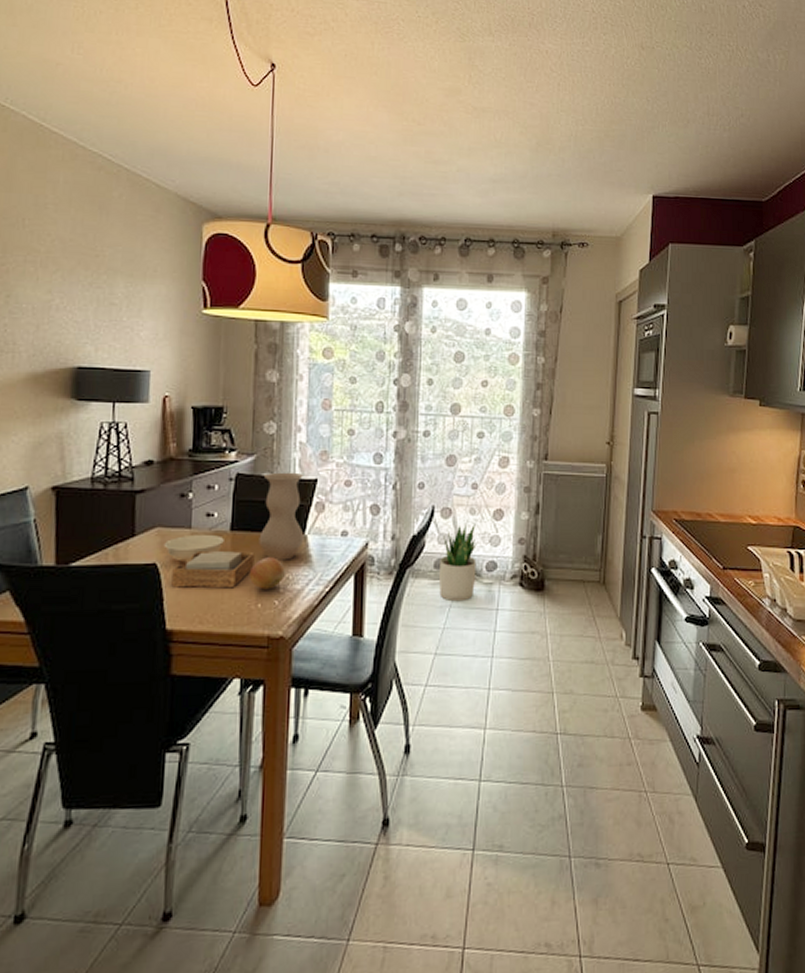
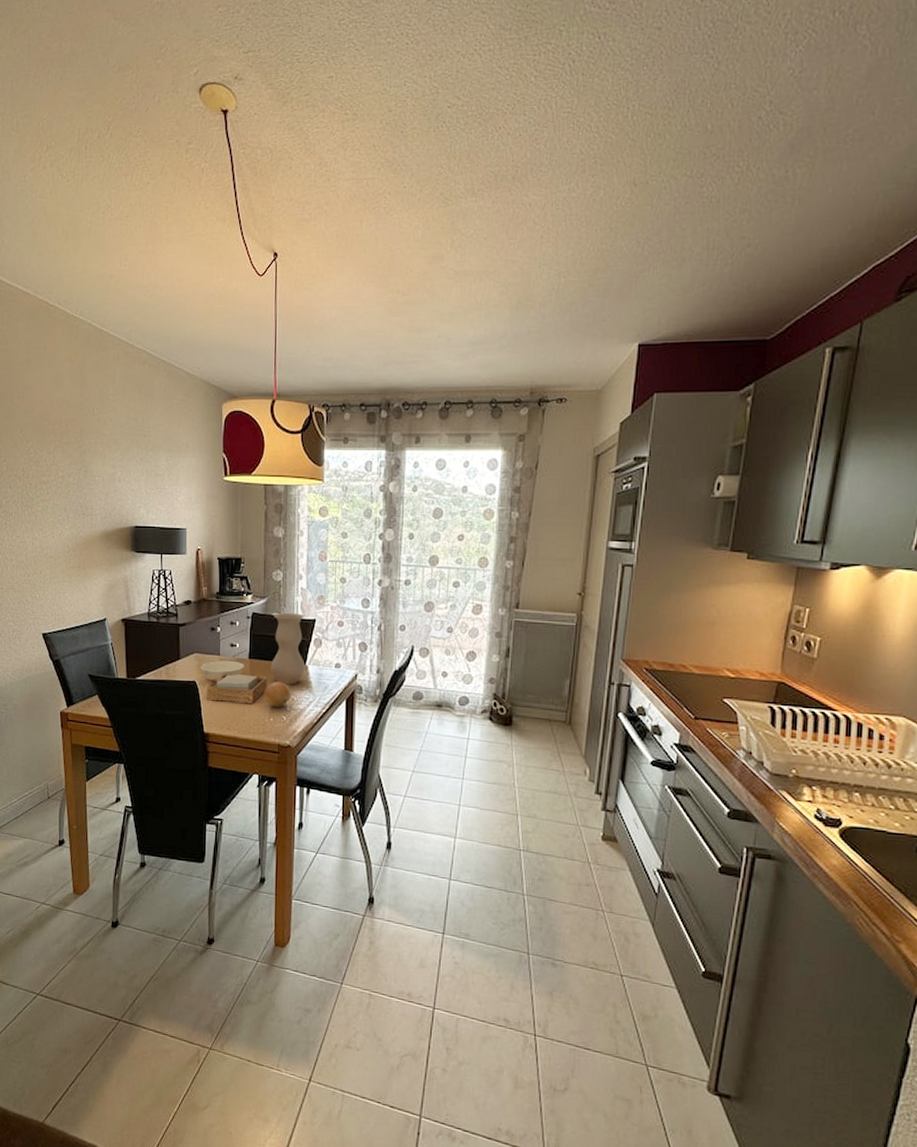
planter: present [439,524,478,602] -> none [417,663,452,730]

